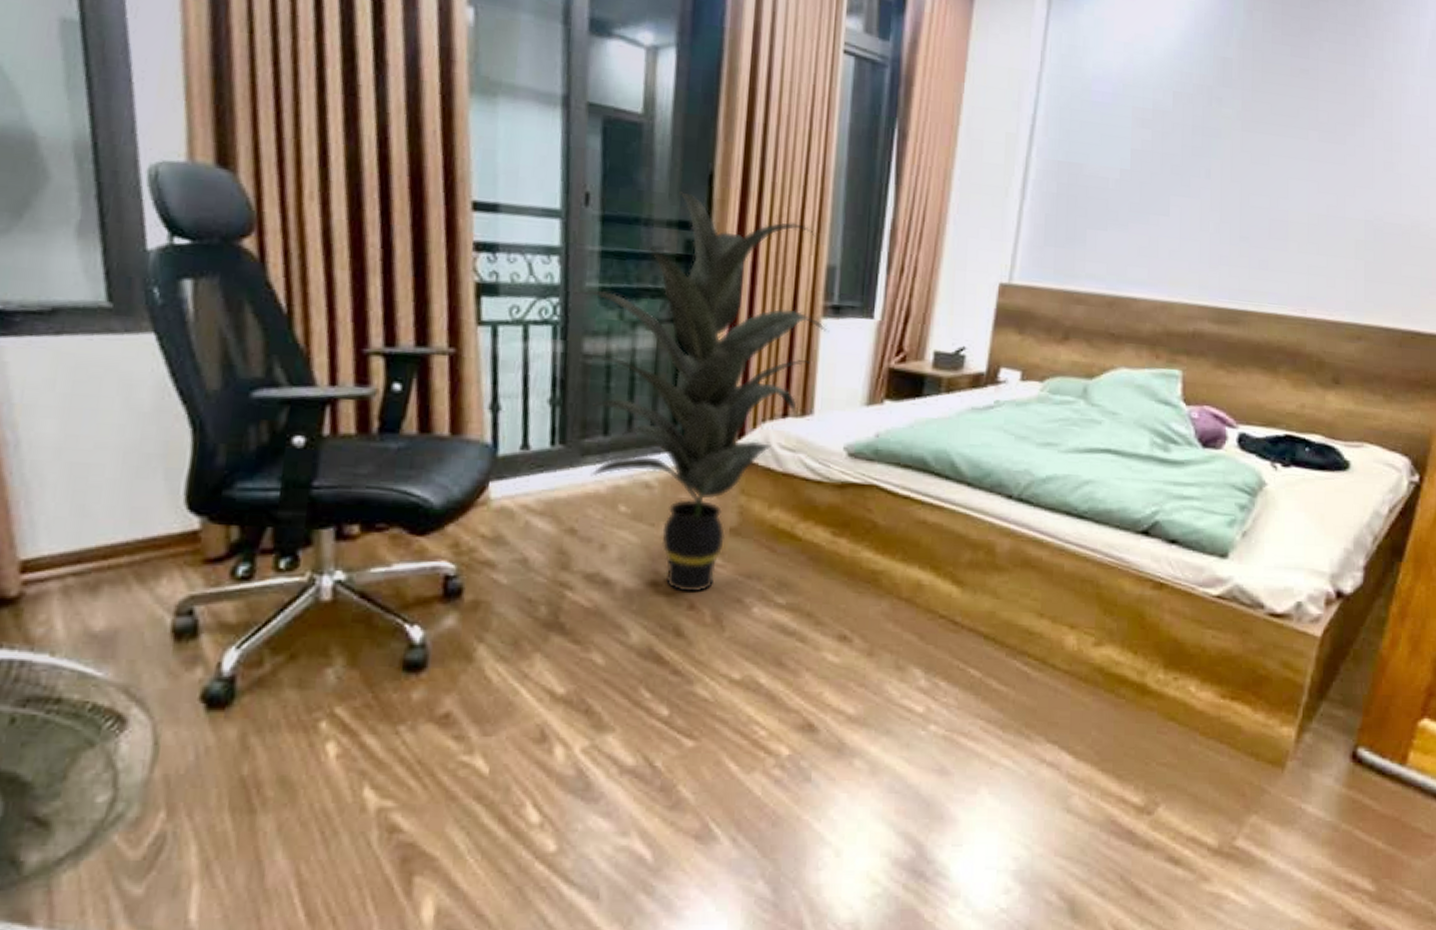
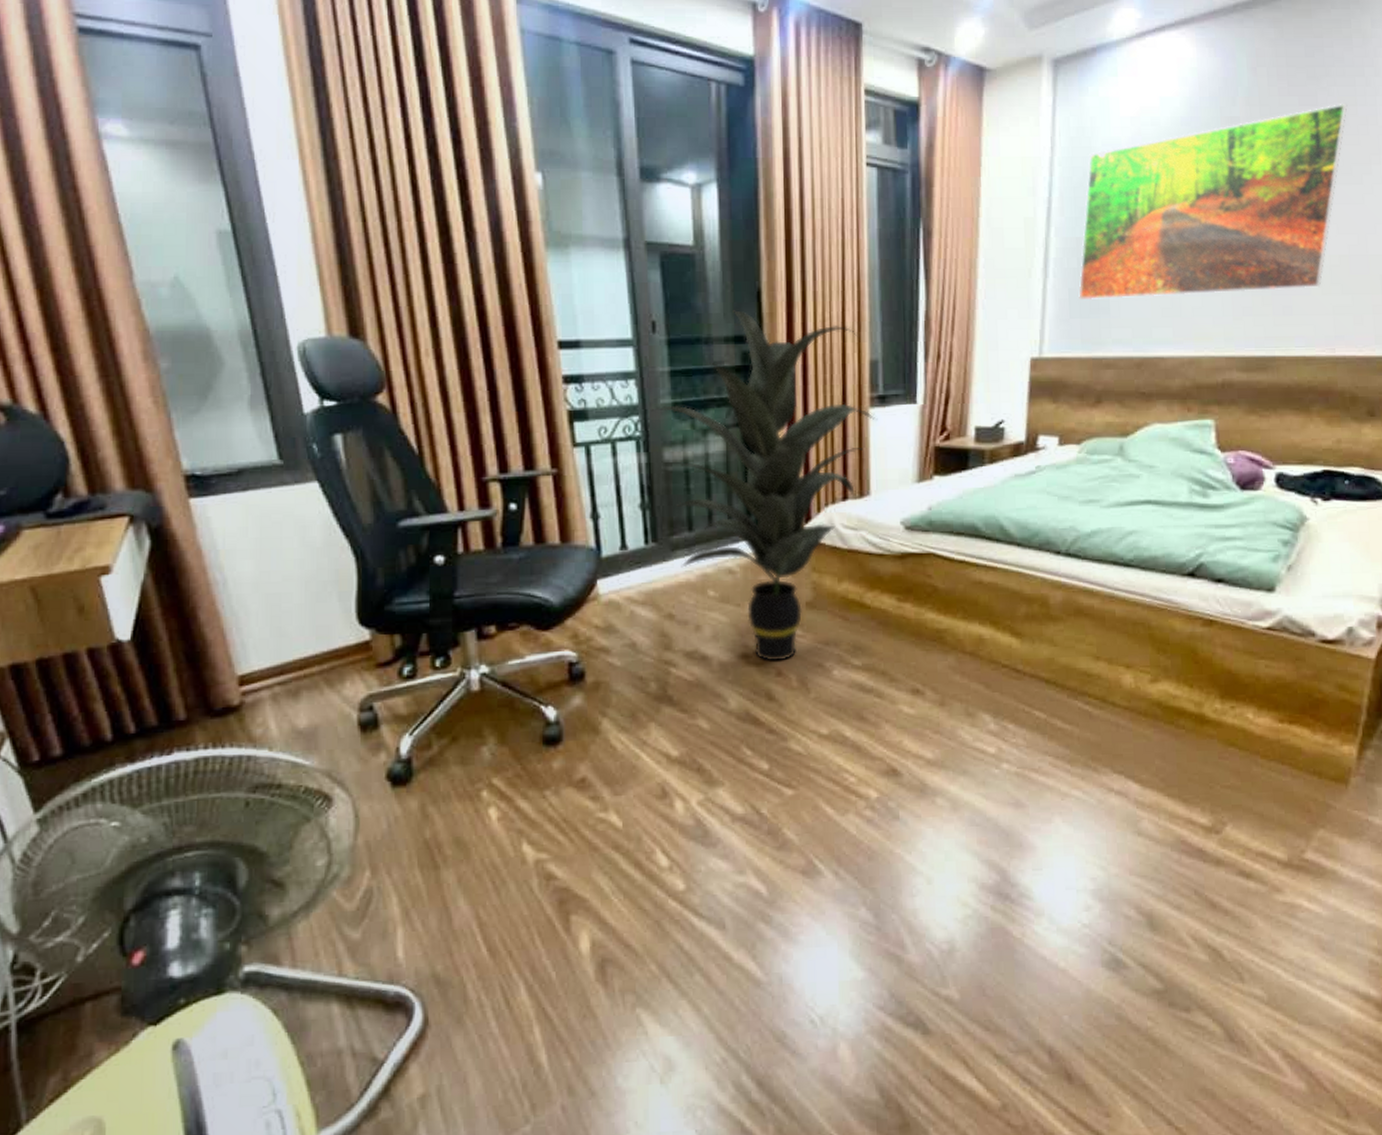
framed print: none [1055,59,1337,245] -> present [1078,103,1348,301]

